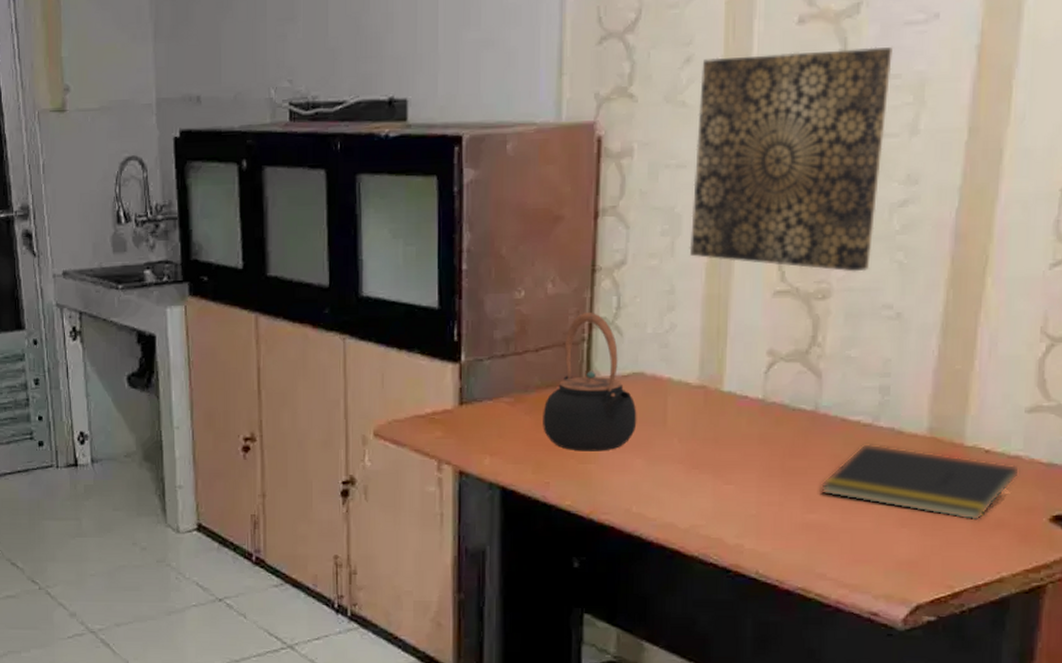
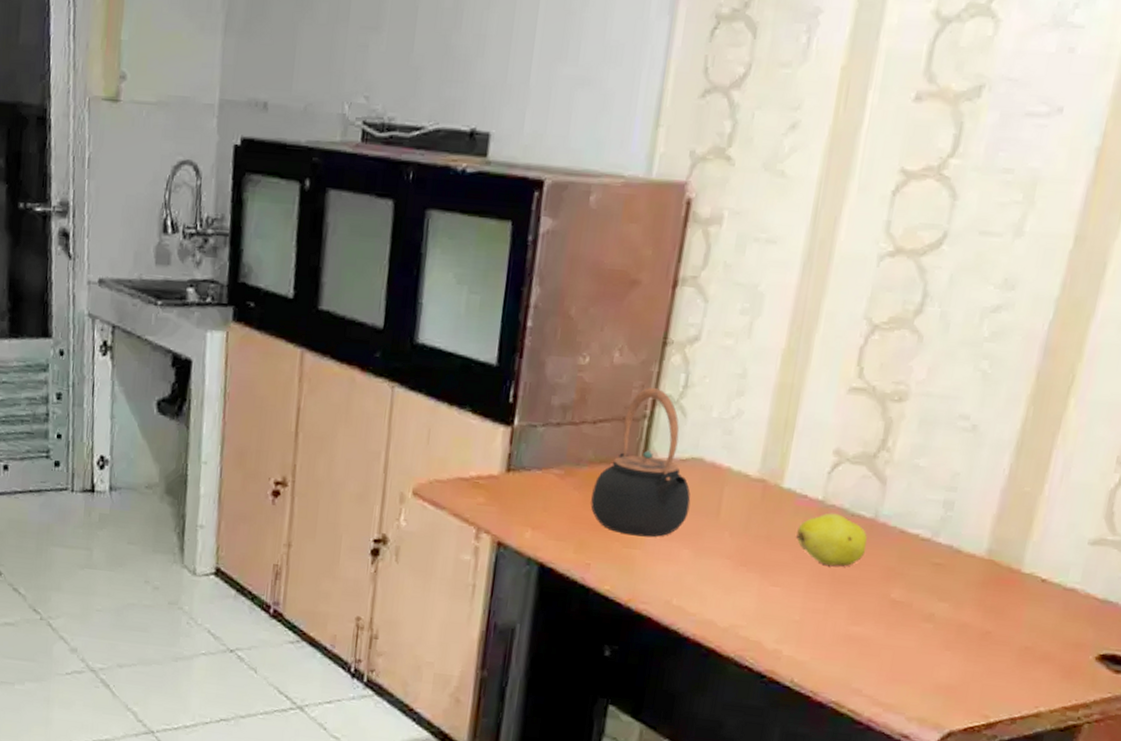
wall art: present [689,47,893,272] -> none [767,127,1009,377]
fruit: none [741,410,812,459] -> present [795,513,867,566]
notepad: present [821,443,1020,522] -> none [869,558,1074,652]

